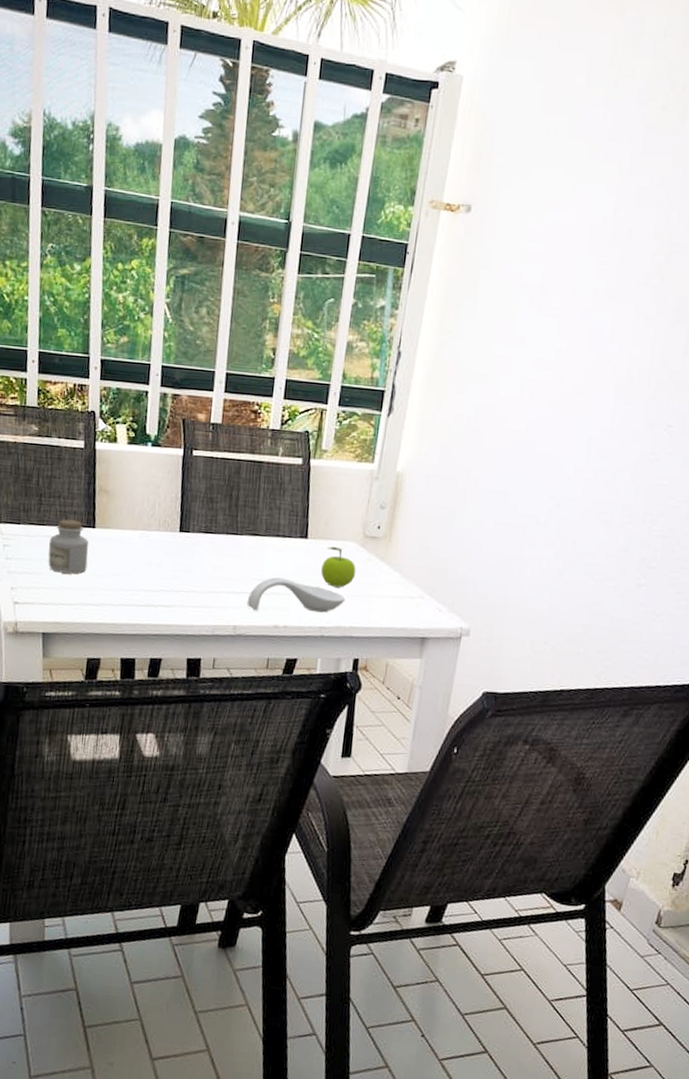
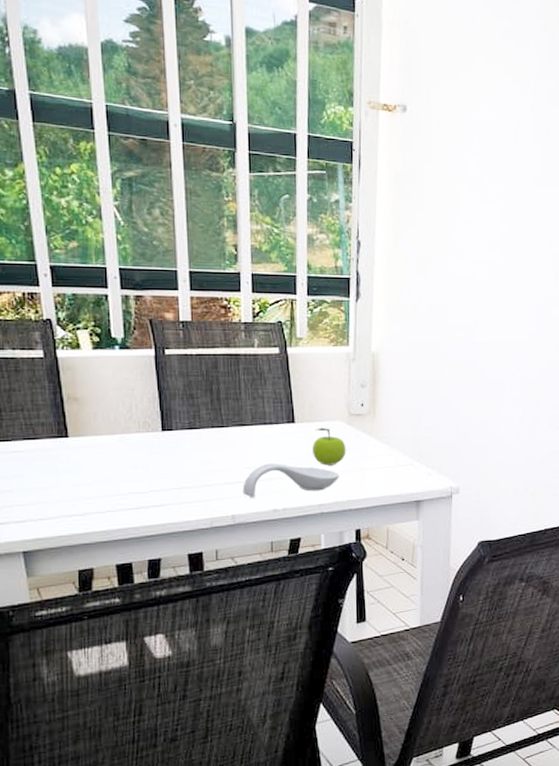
jar: present [48,519,89,574] -> none [17,432,65,488]

